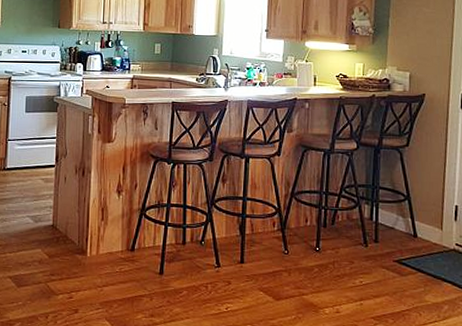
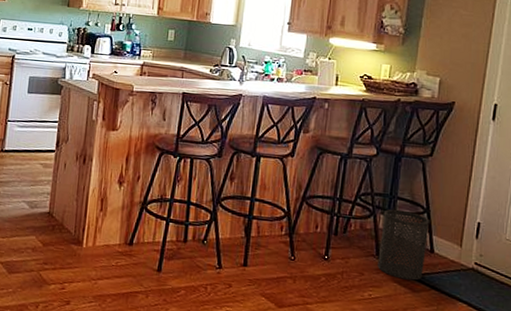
trash can: none [366,198,412,265] -> present [377,209,430,281]

